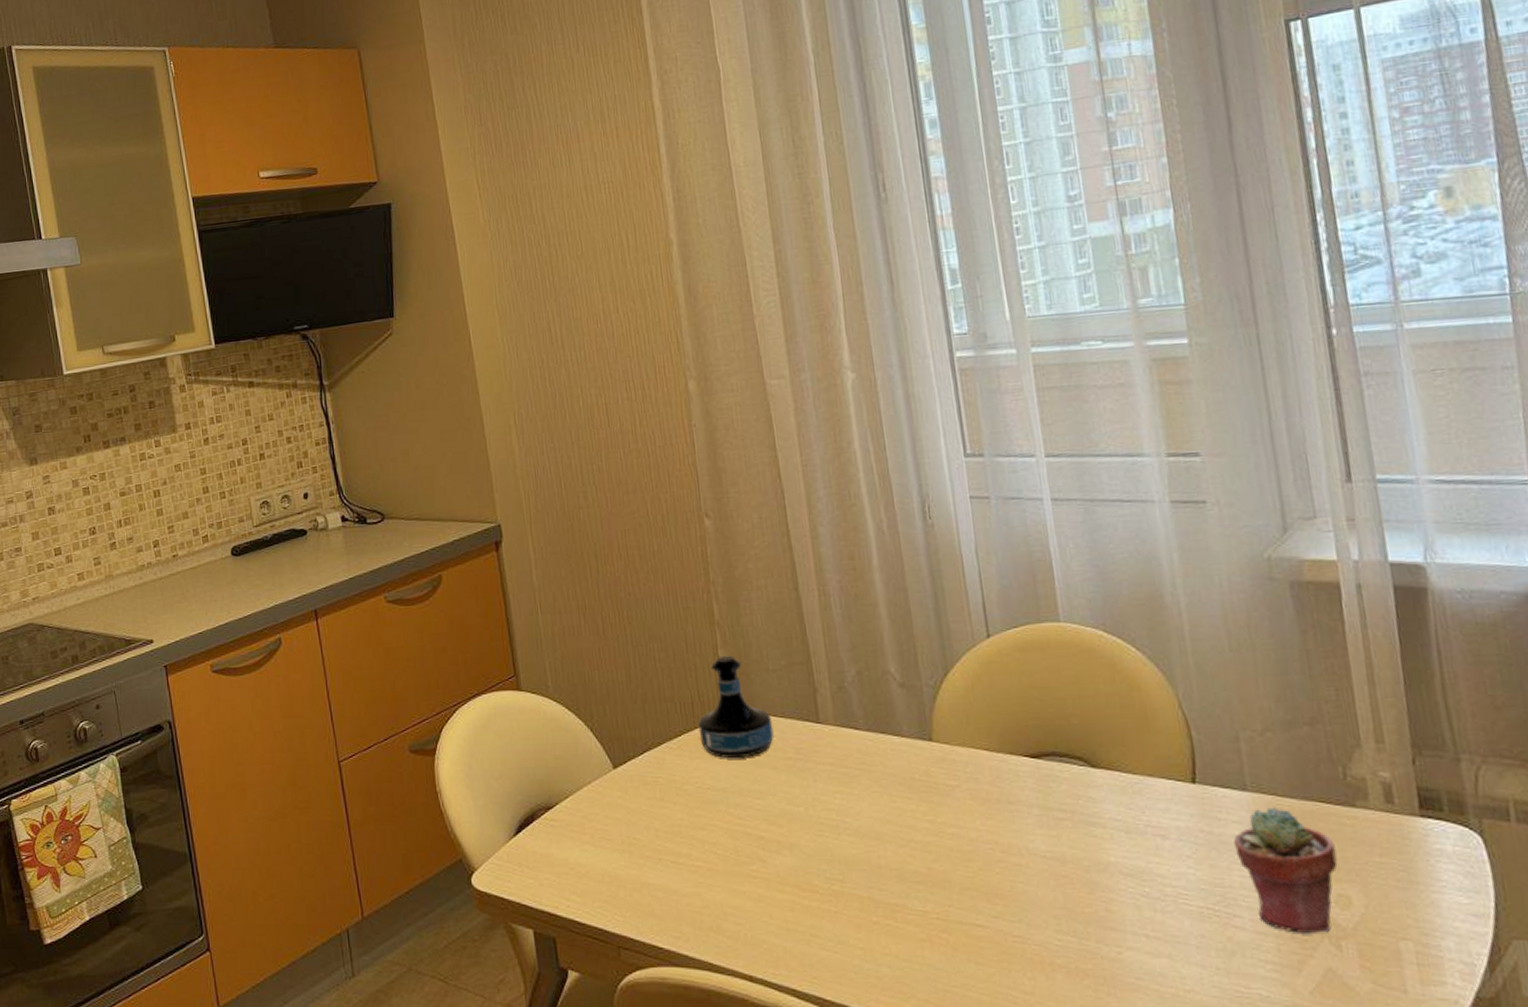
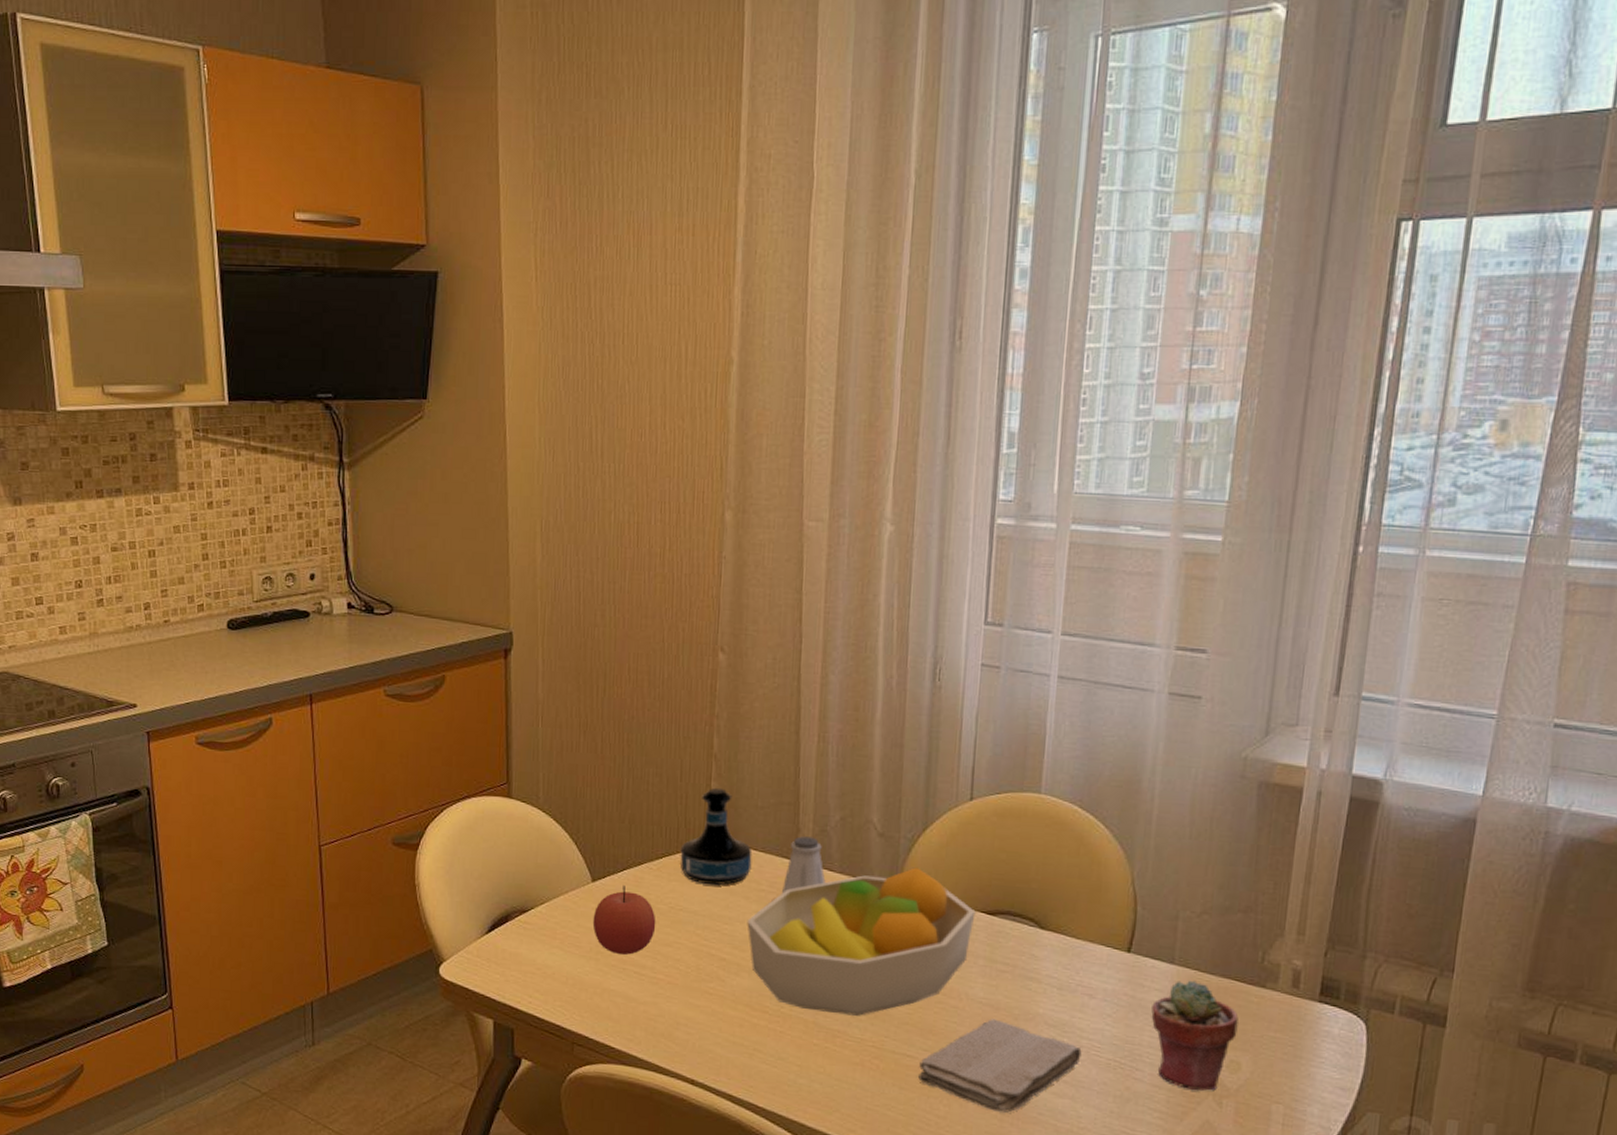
apple: none [619,768,686,843] -> present [592,884,656,955]
fruit bowl: none [779,716,1020,886] -> present [747,867,976,1016]
saltshaker: none [809,696,853,759] -> present [782,836,826,894]
washcloth: none [992,874,1169,981] -> present [918,1019,1082,1113]

